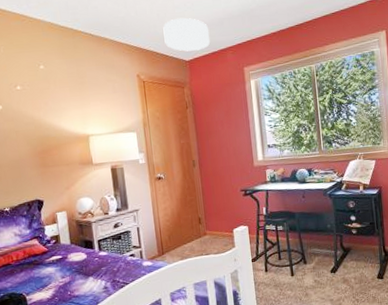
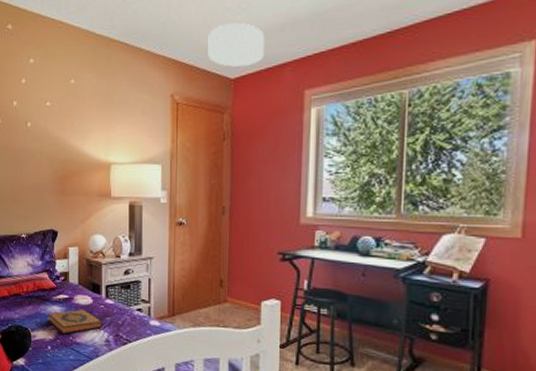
hardback book: none [42,265,99,292] -> present [48,309,102,335]

